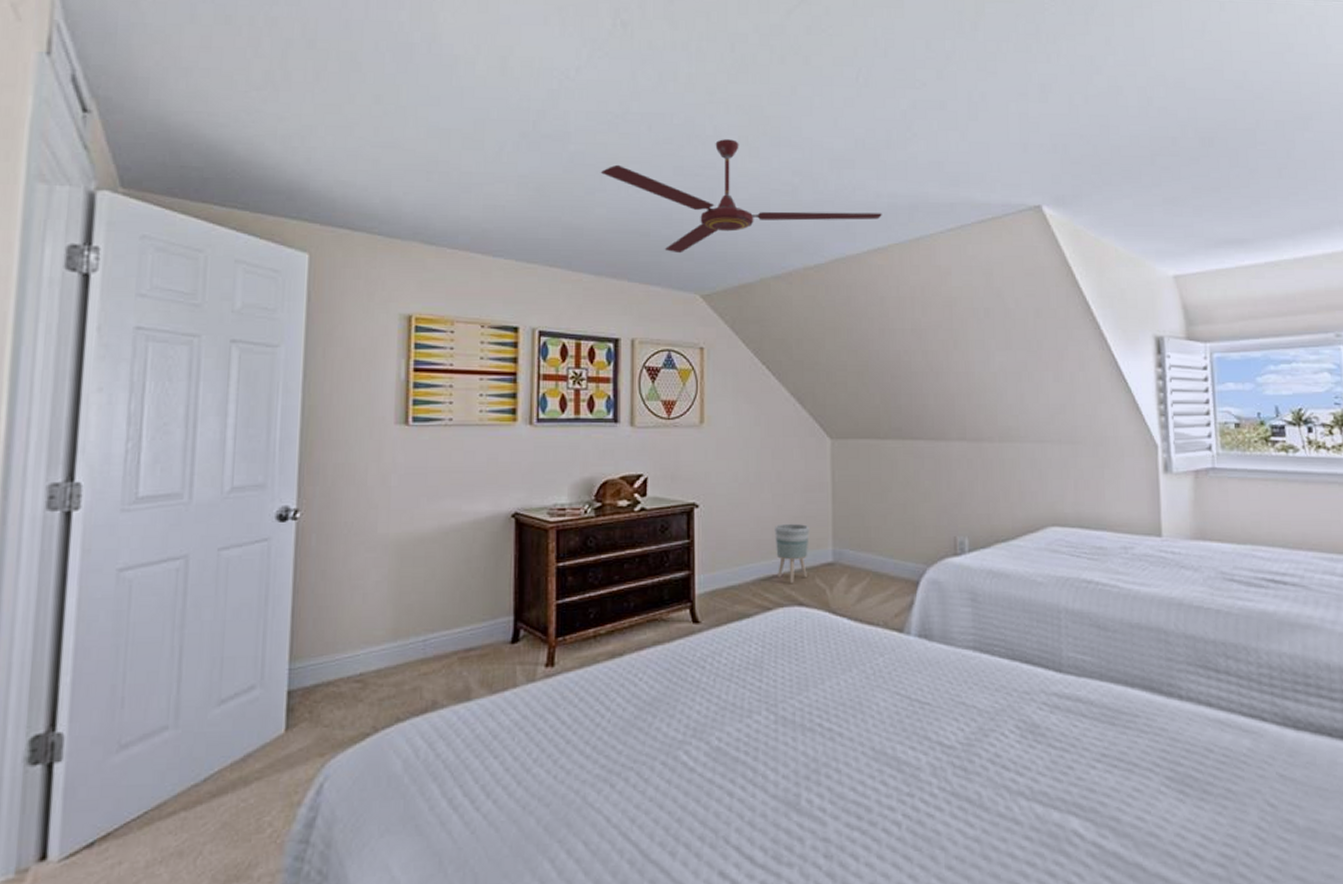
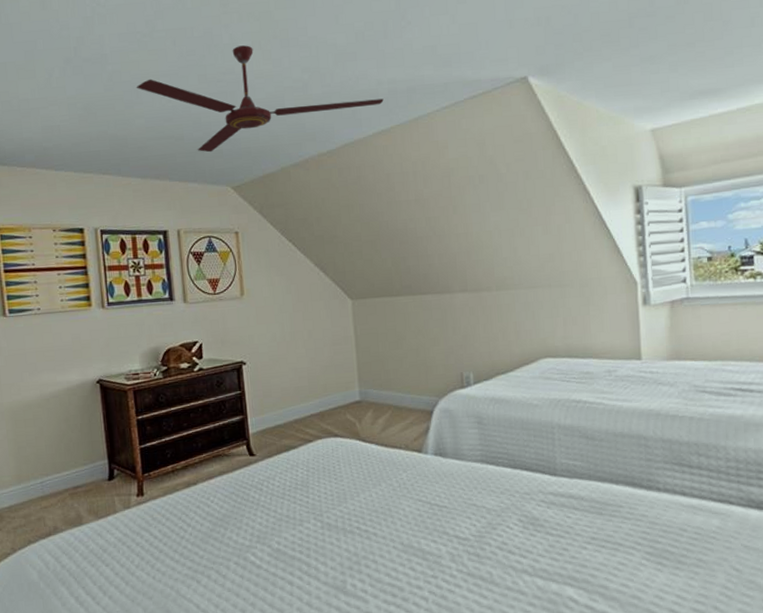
planter: present [775,523,809,583] -> none [310,371,339,419]

